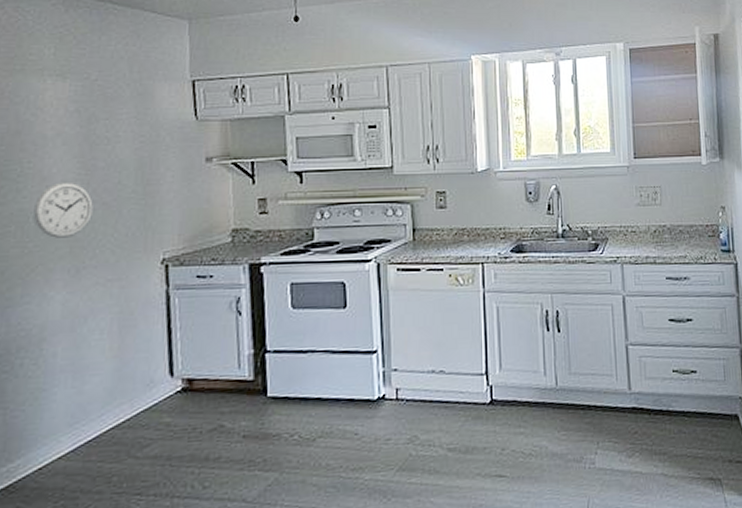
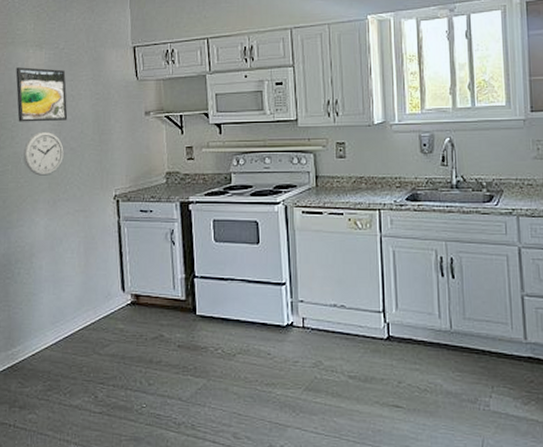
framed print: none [25,102,100,171] -> present [16,67,68,122]

